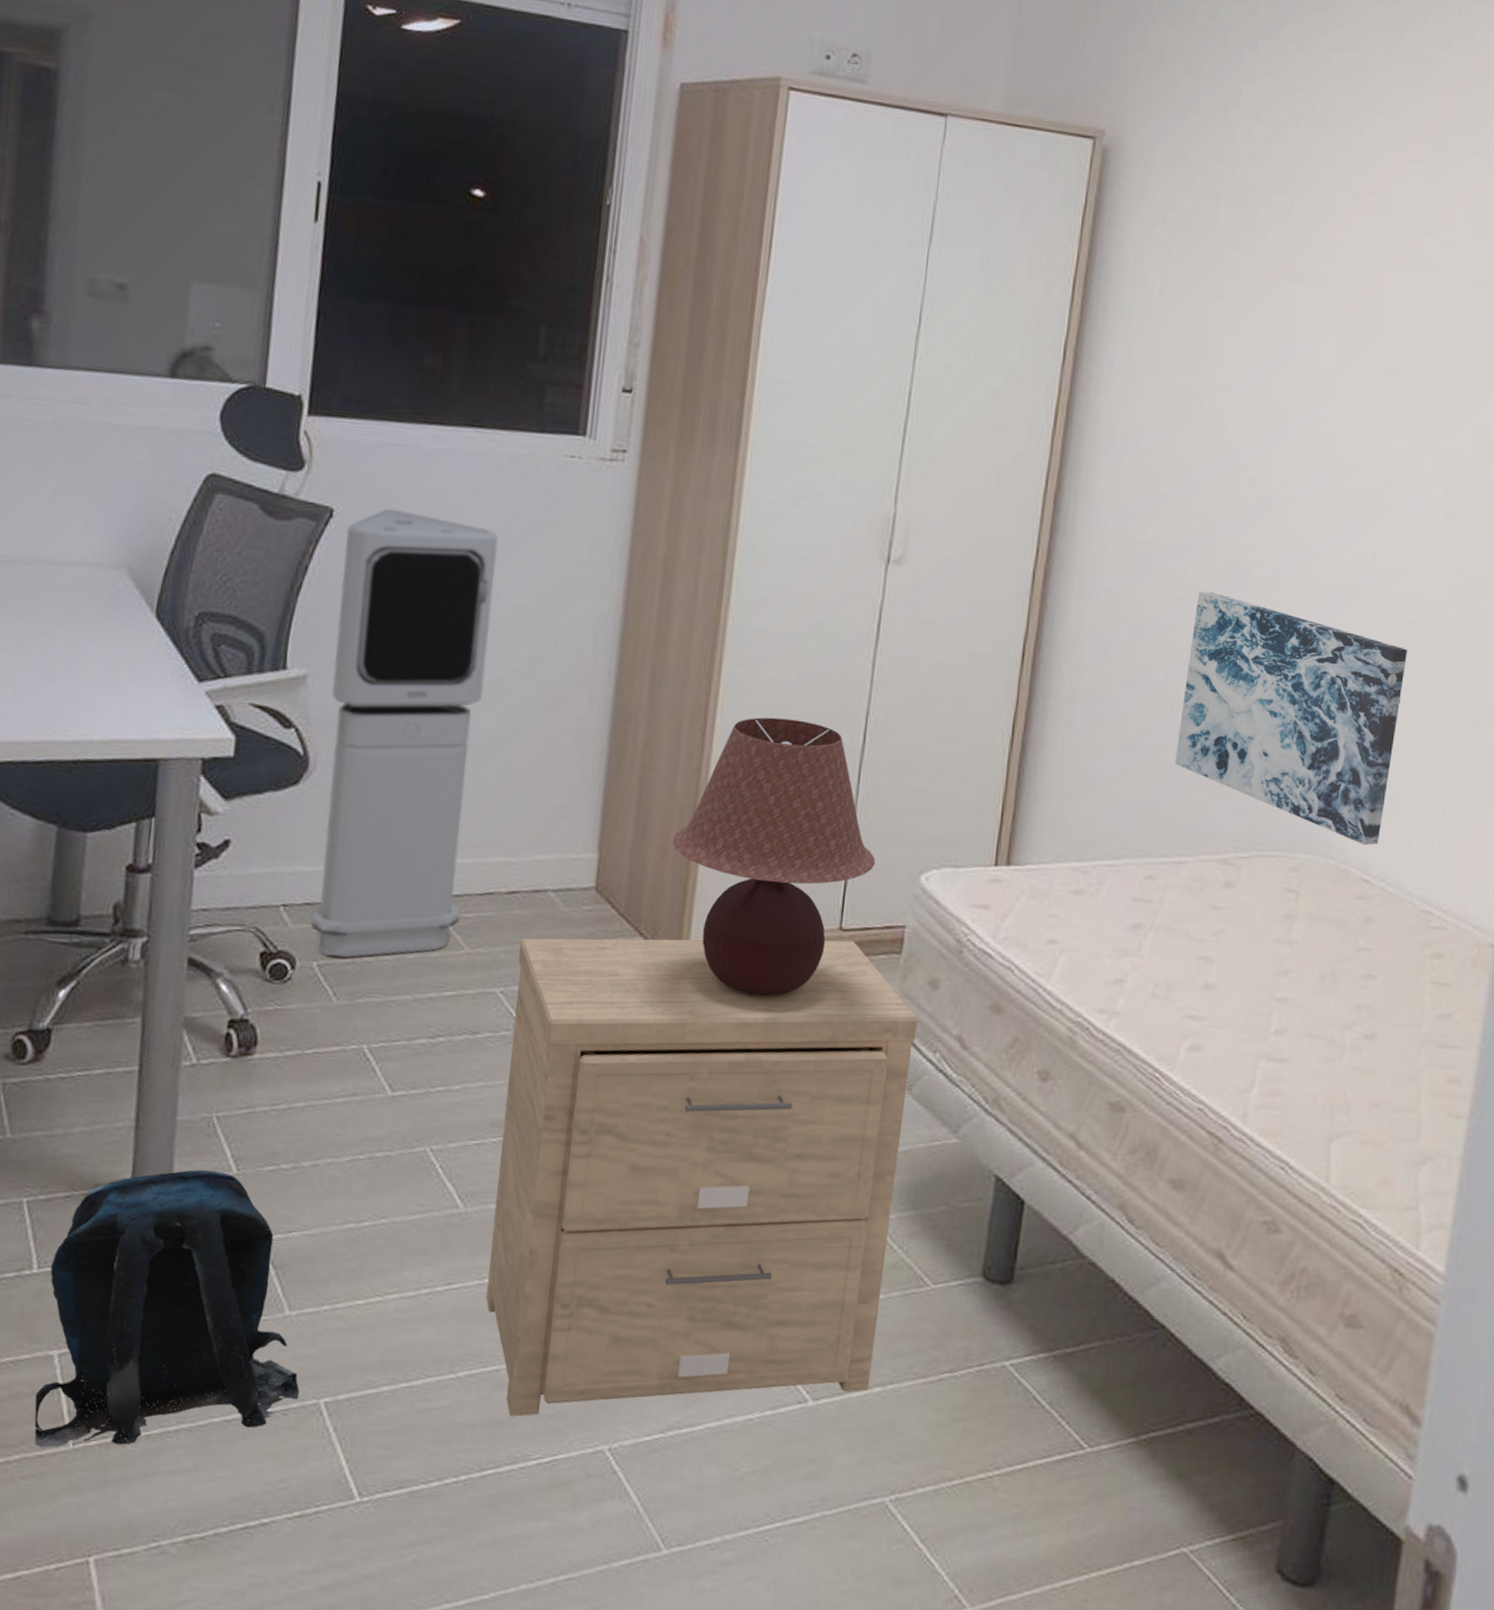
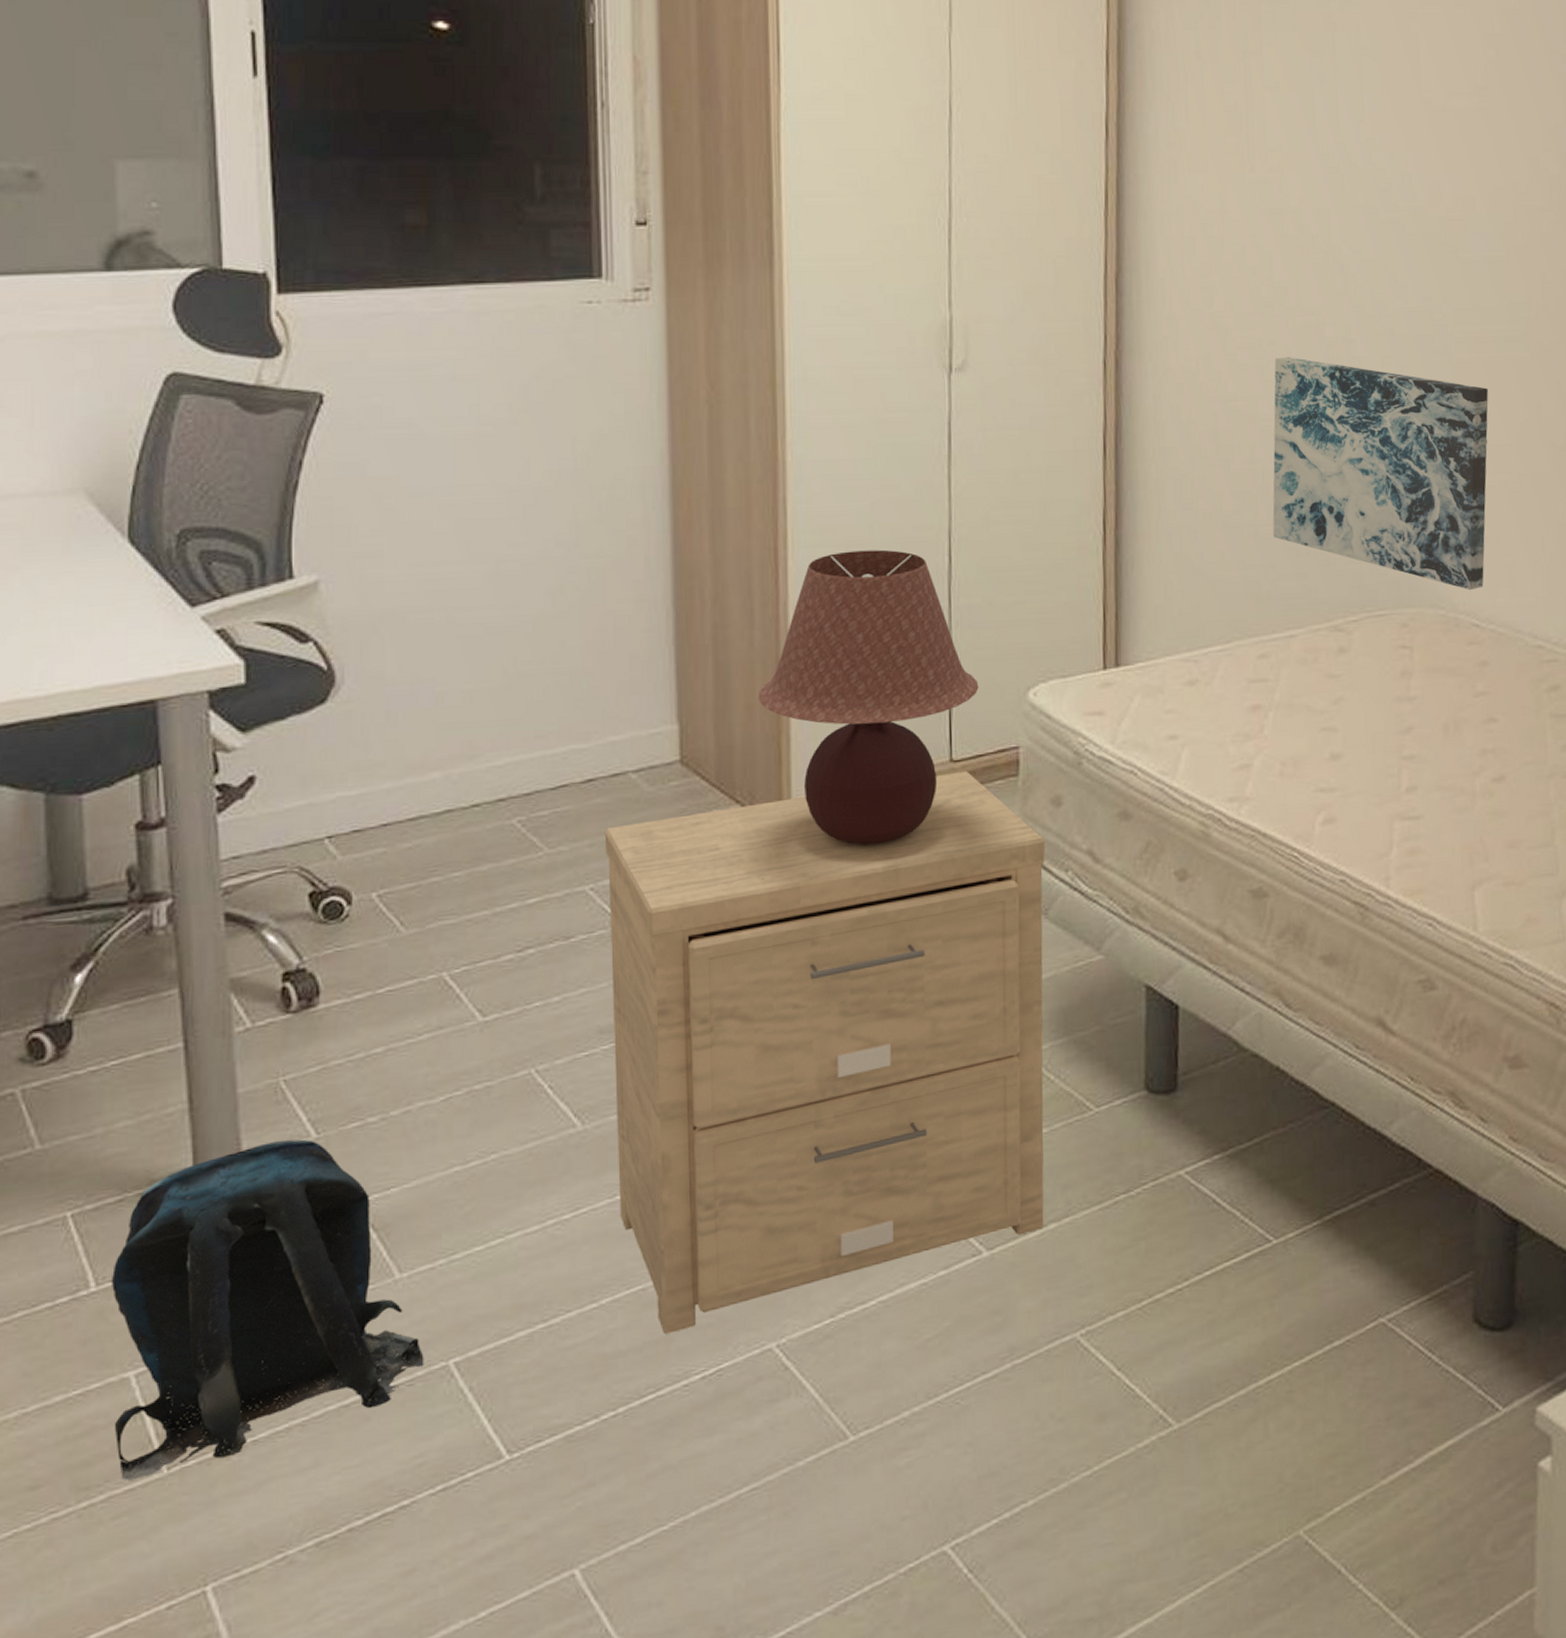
air purifier: present [311,508,498,958] -> none [342,384,534,883]

